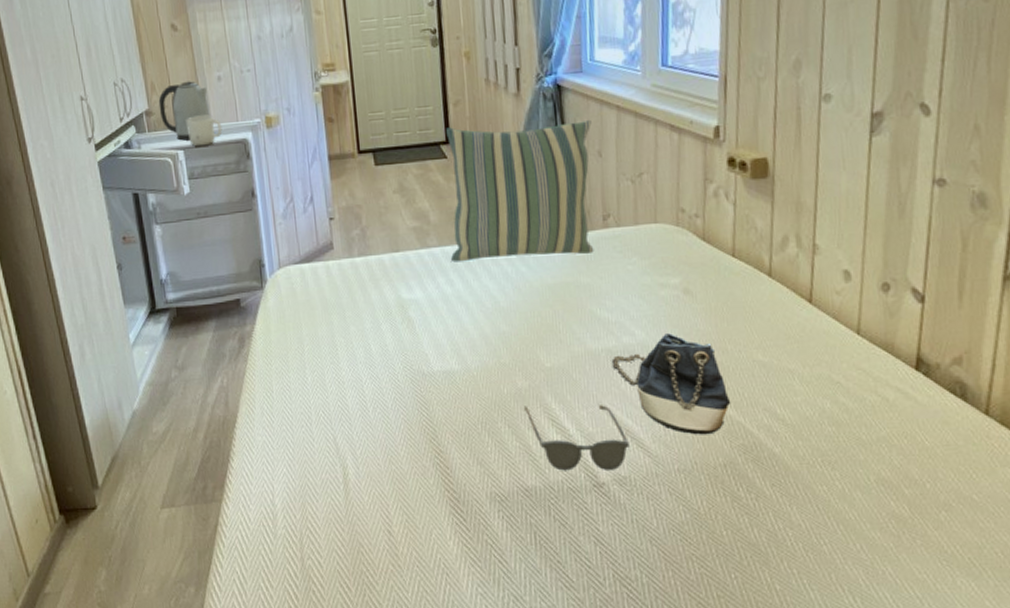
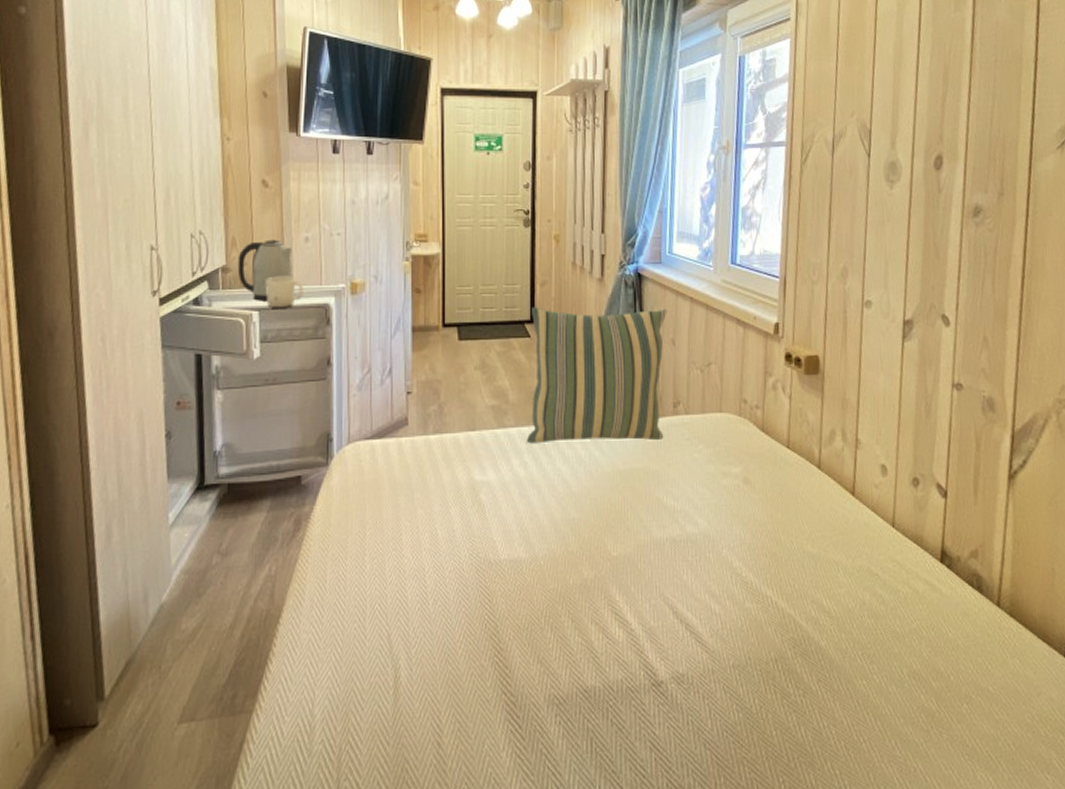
sunglasses: present [524,405,629,471] -> none [589,597,688,669]
handbag: present [611,333,731,435] -> none [675,523,783,628]

